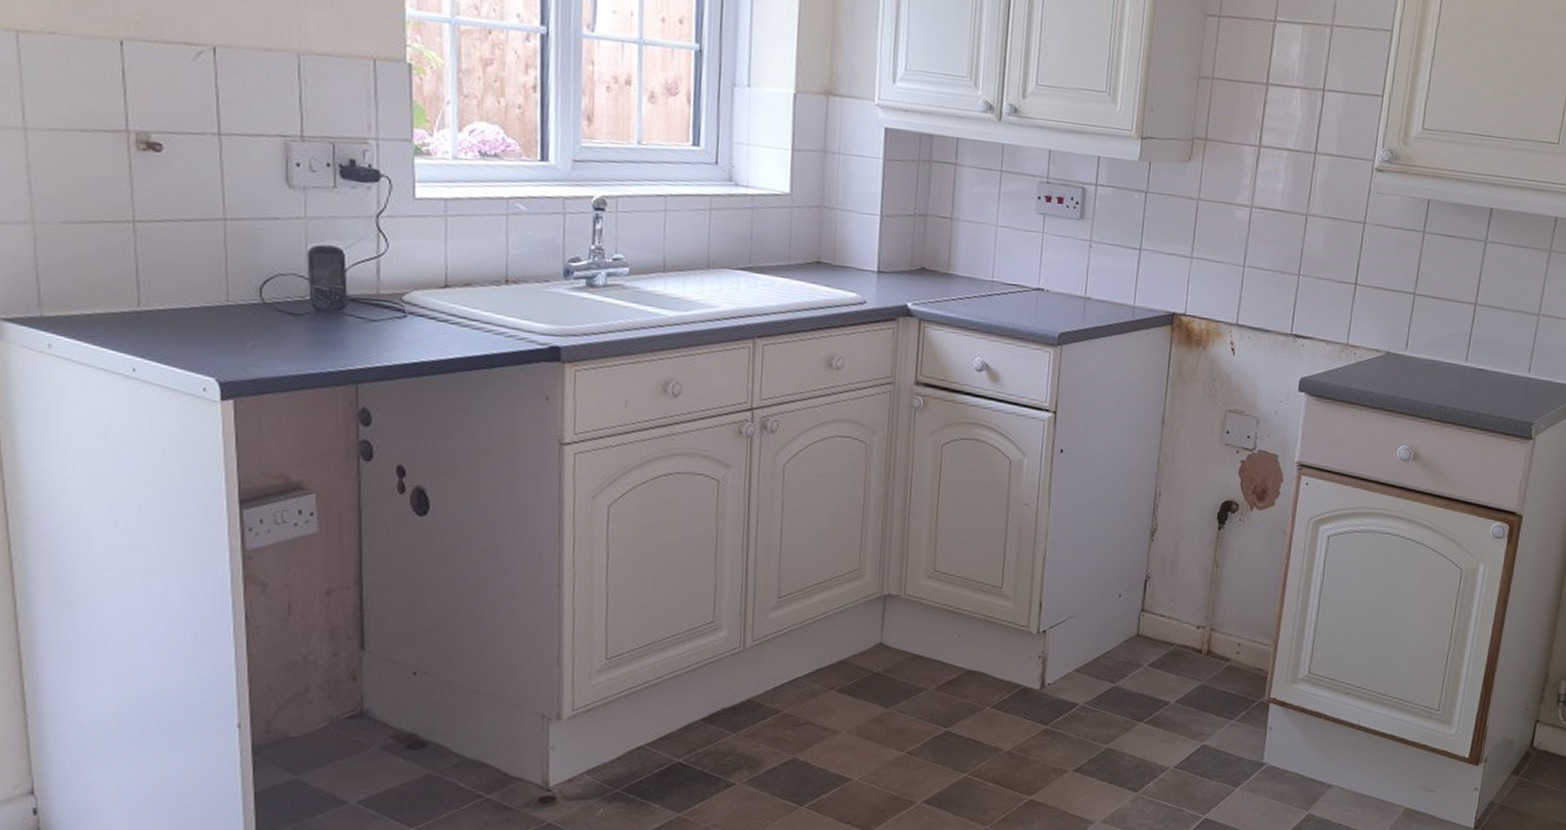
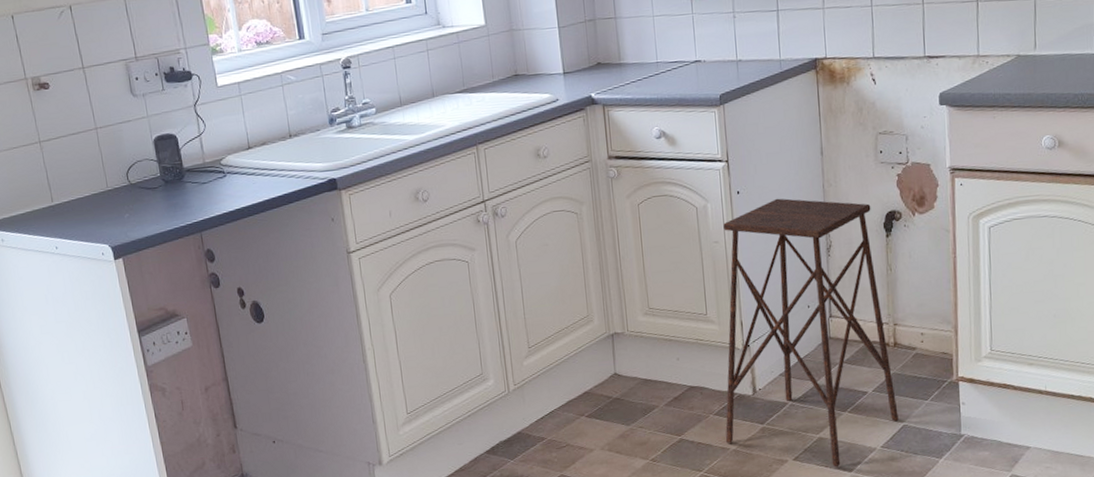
side table: none [999,465,1207,785] -> present [723,198,899,468]

